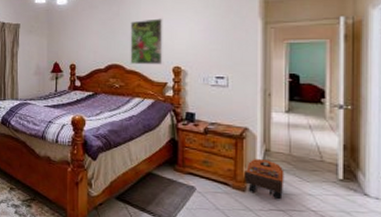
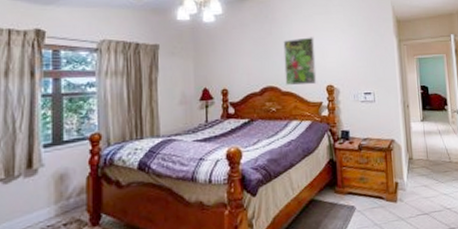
backpack: present [245,159,284,200] -> none [395,167,426,204]

